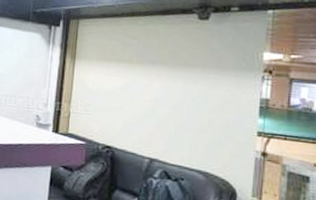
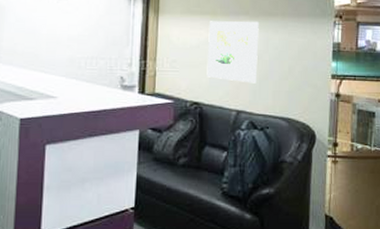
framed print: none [120,68,177,133] -> present [207,21,259,84]

